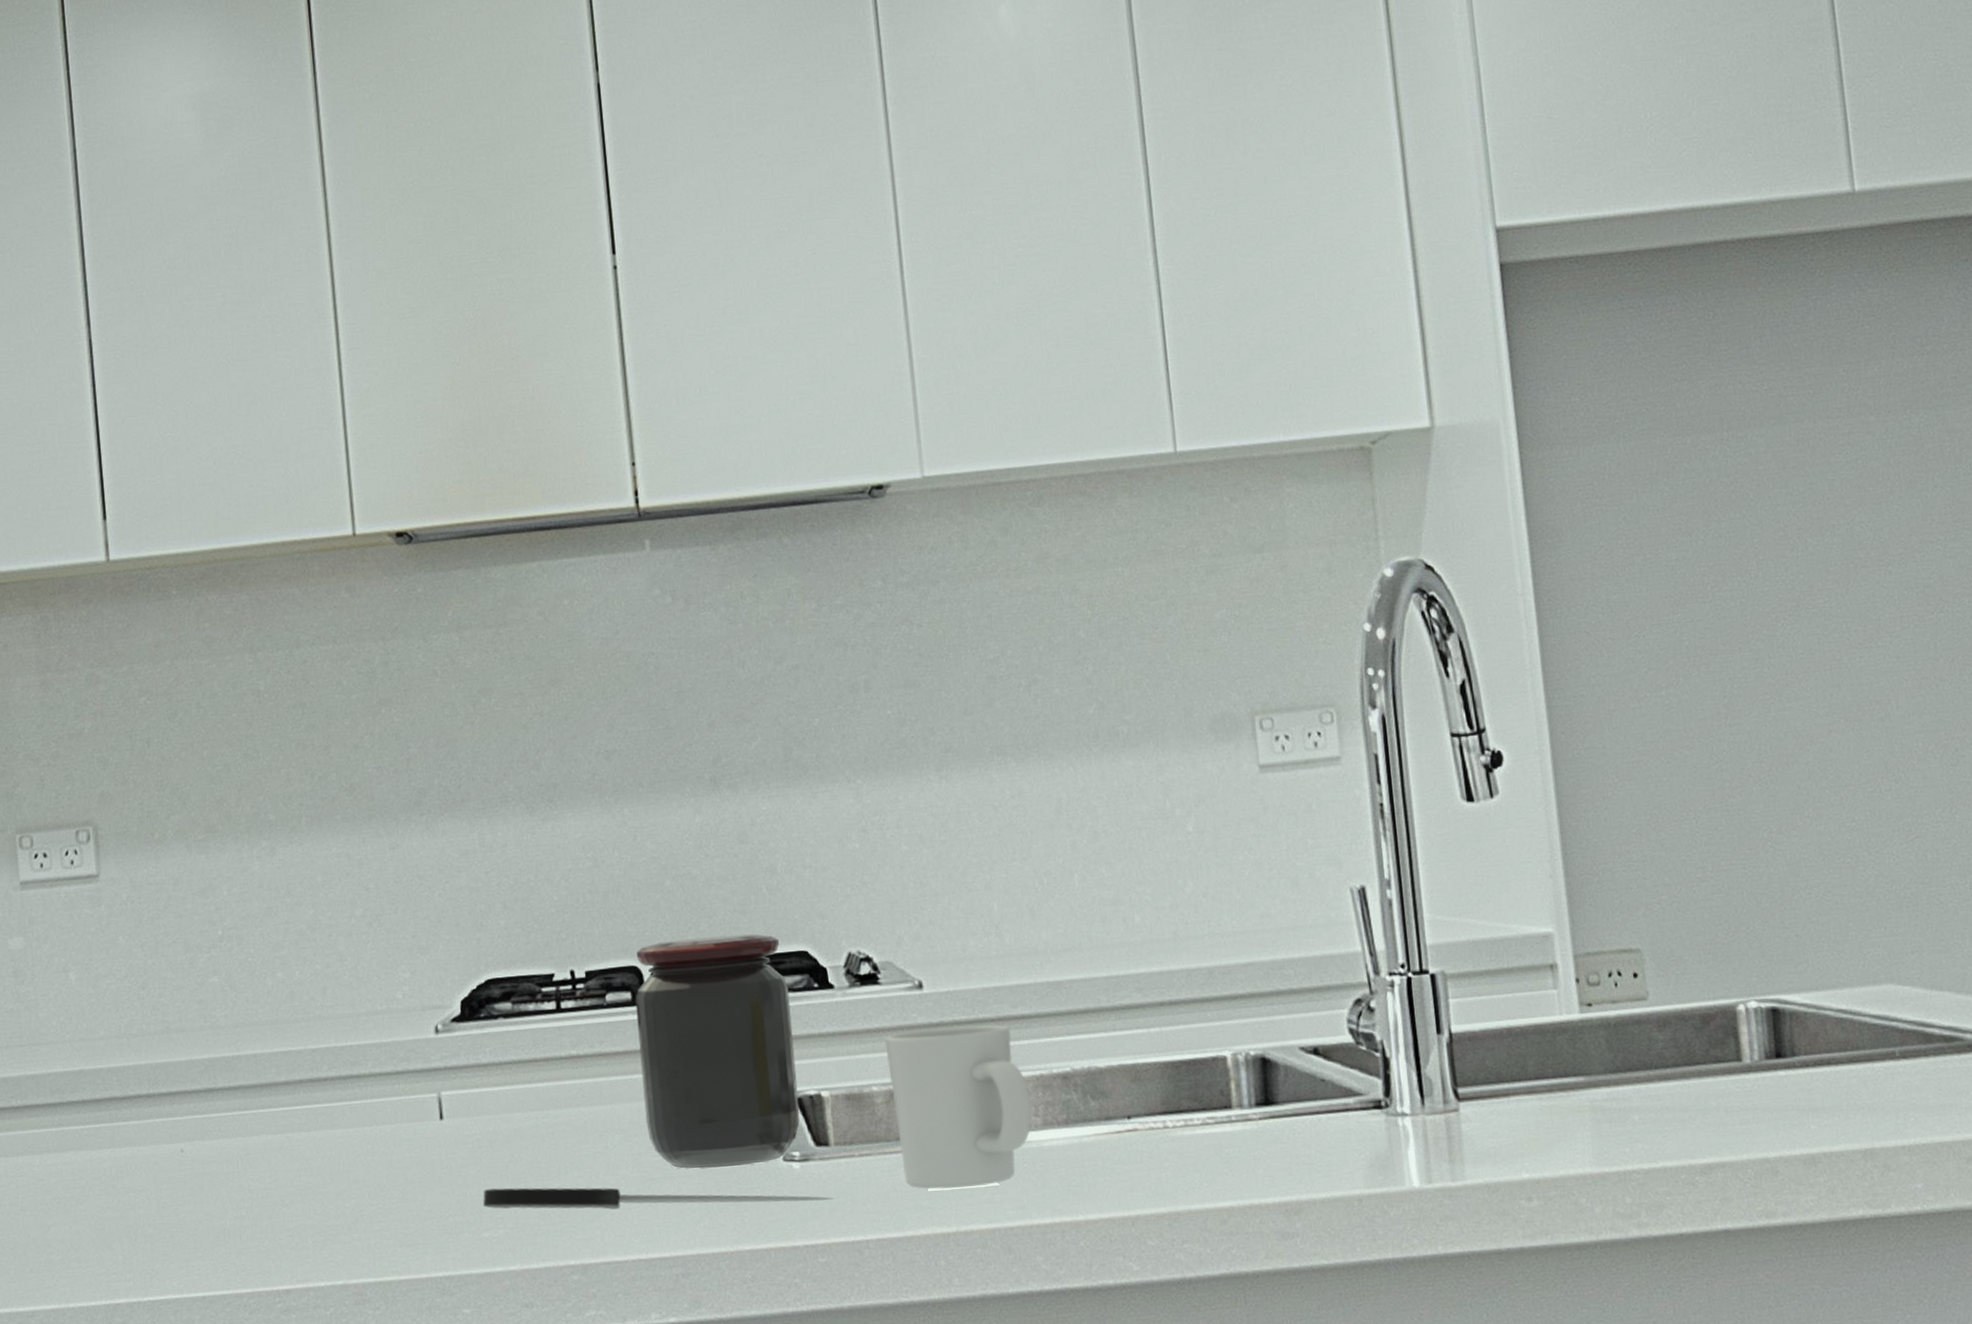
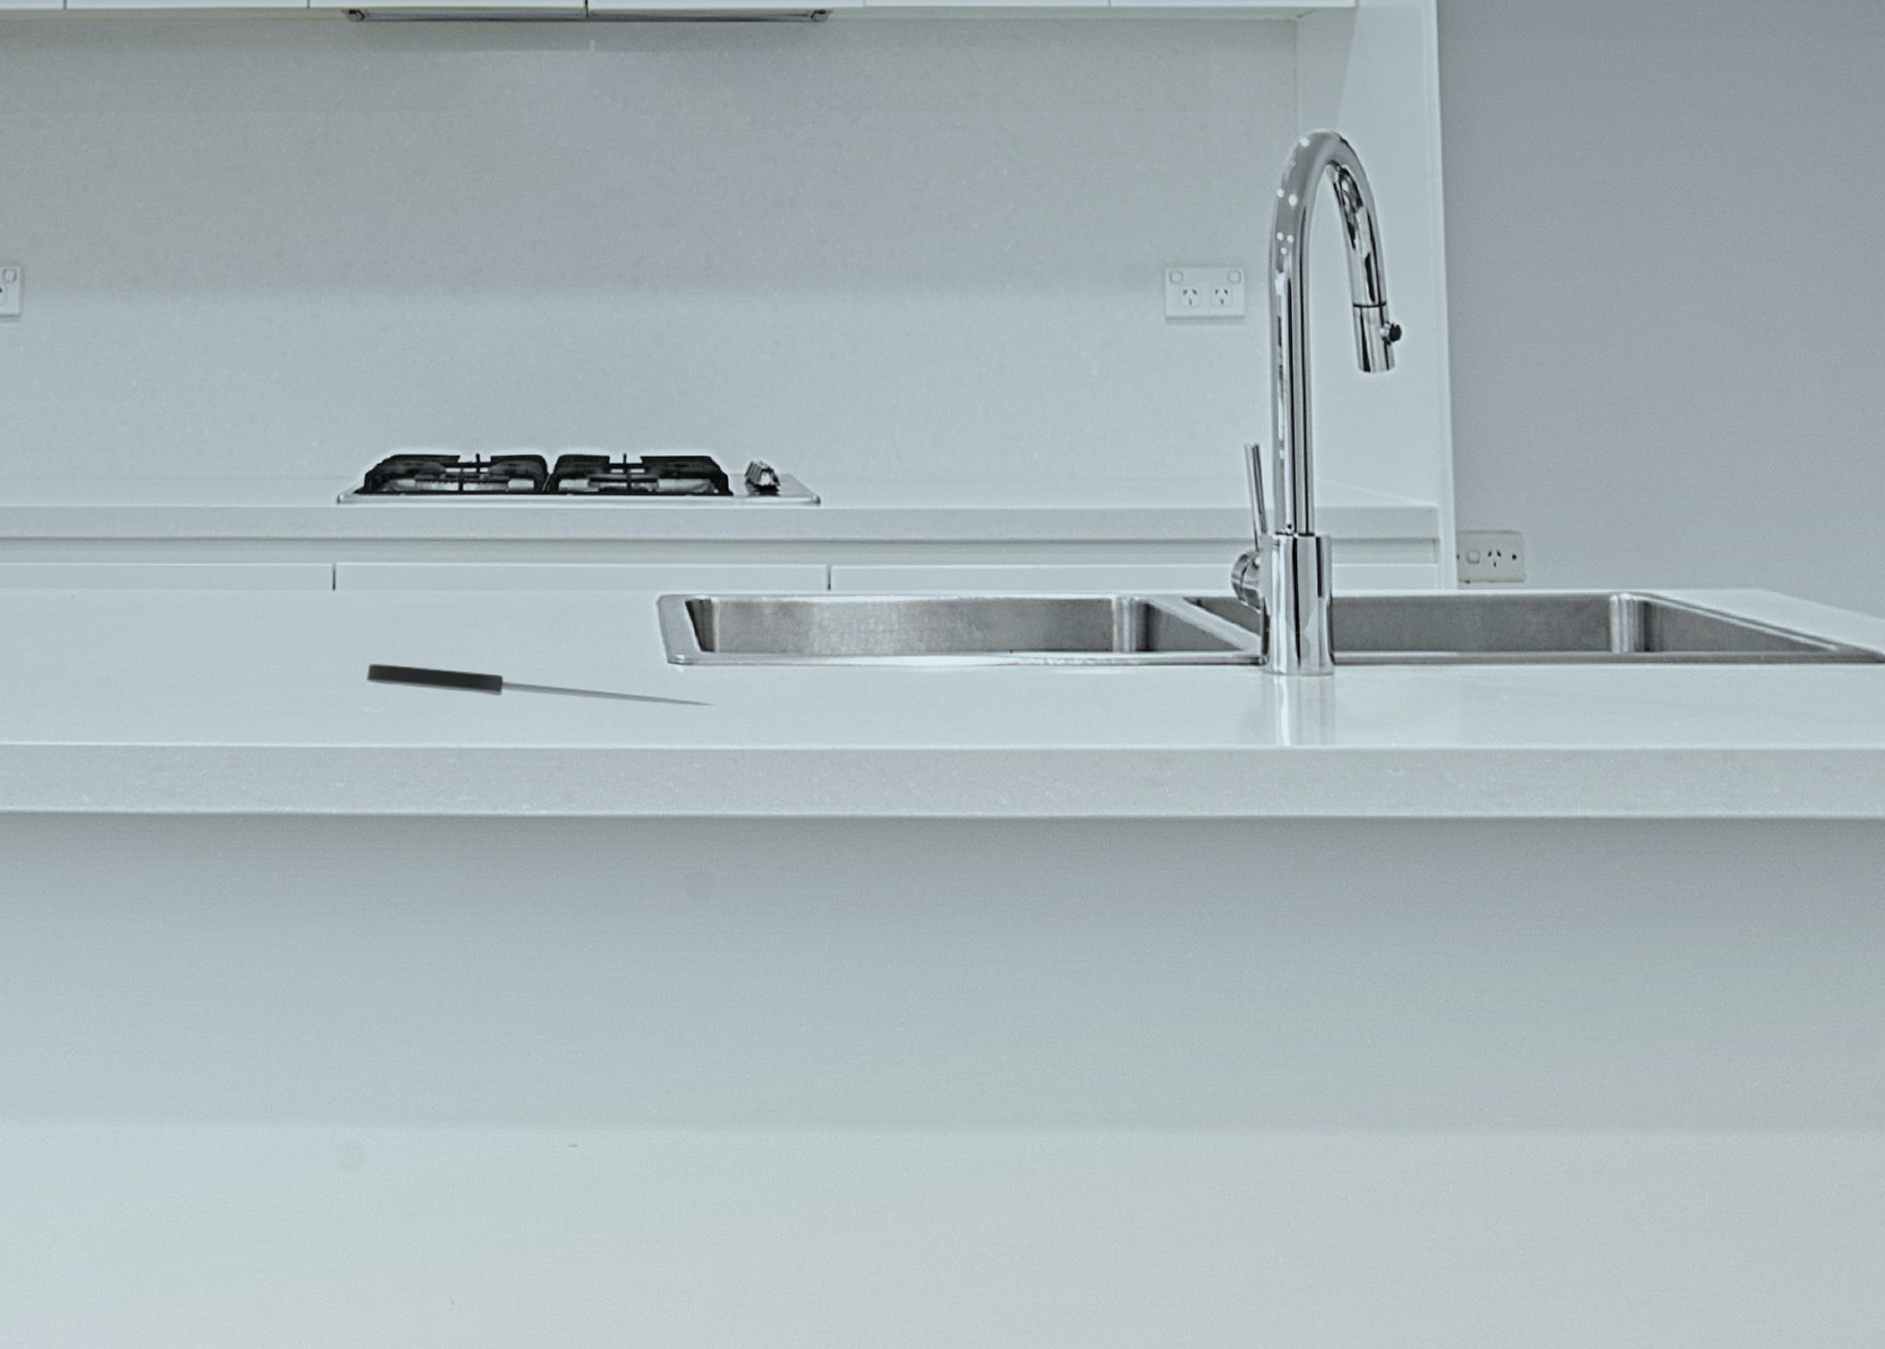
jar: present [635,934,800,1169] -> none [536,433,689,664]
mug: present [885,1024,1033,1190] -> none [778,544,917,706]

